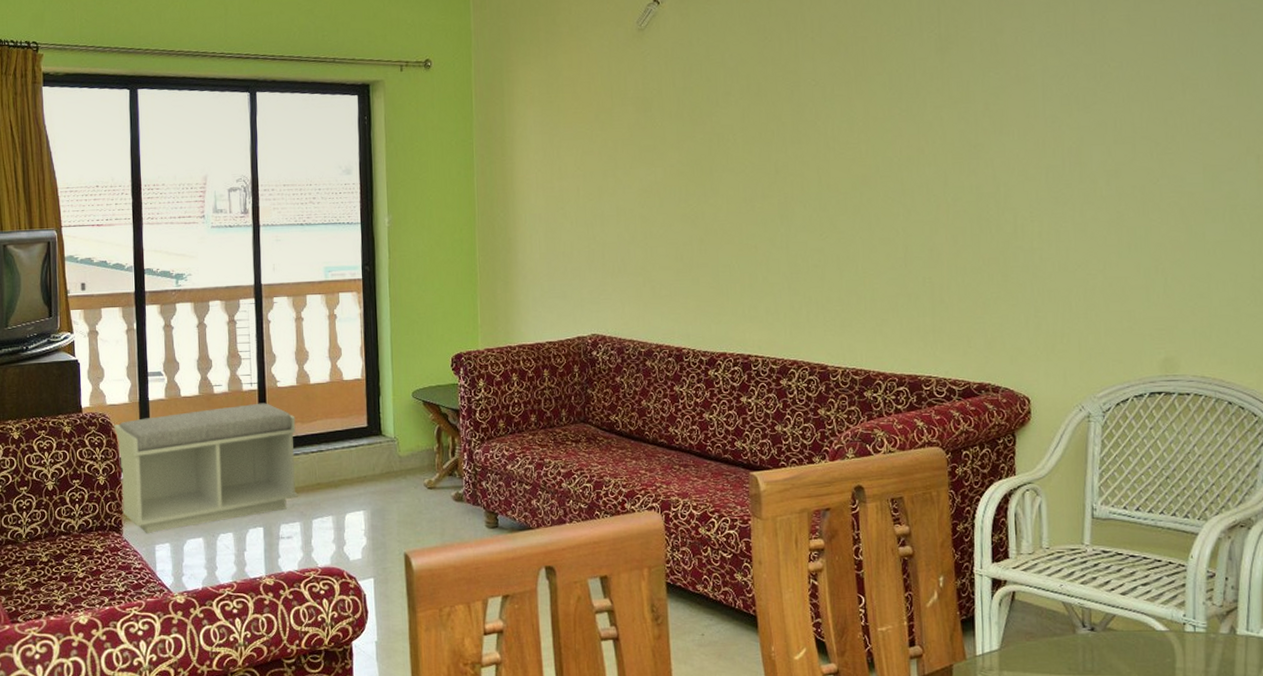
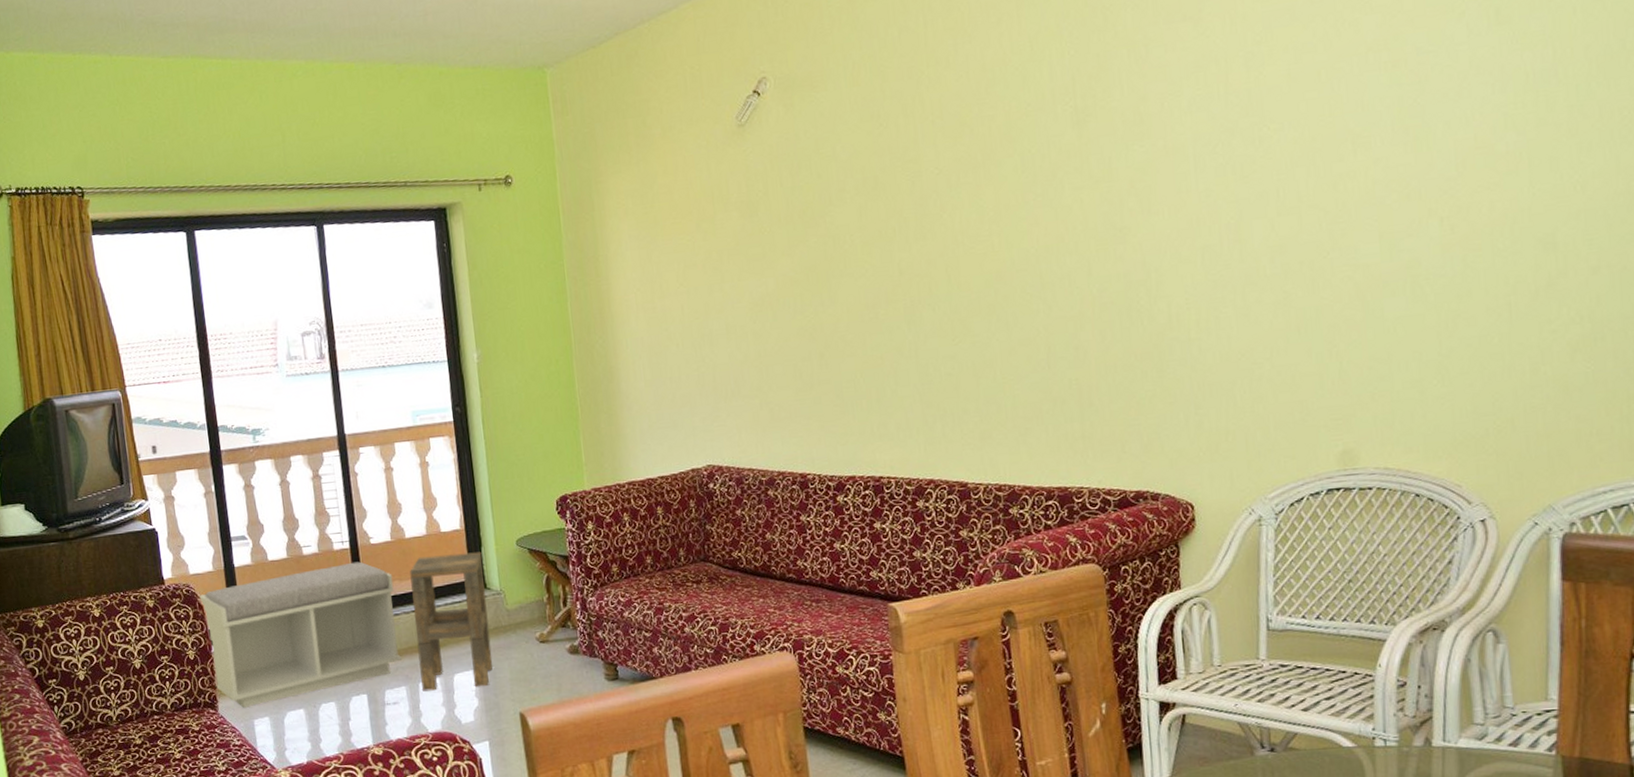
side table: none [312,400,383,528] -> present [410,551,493,692]

